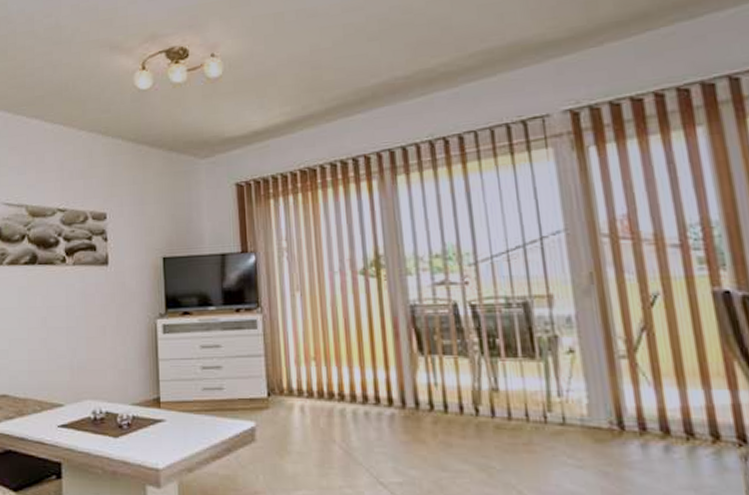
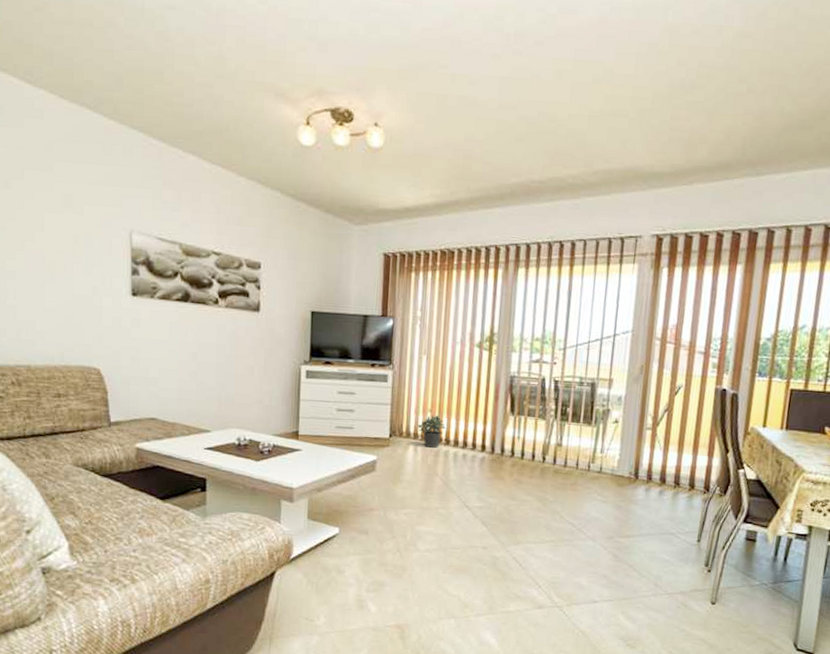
potted plant: none [300,364,336,406] -> present [417,415,445,448]

